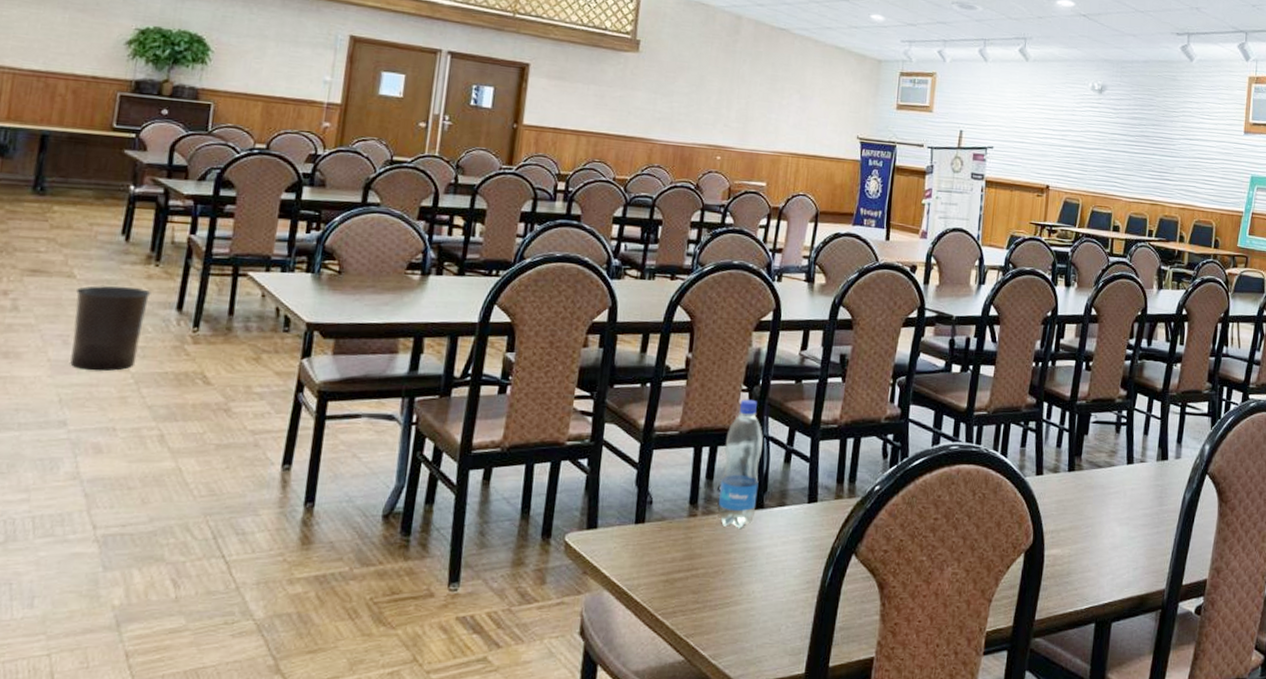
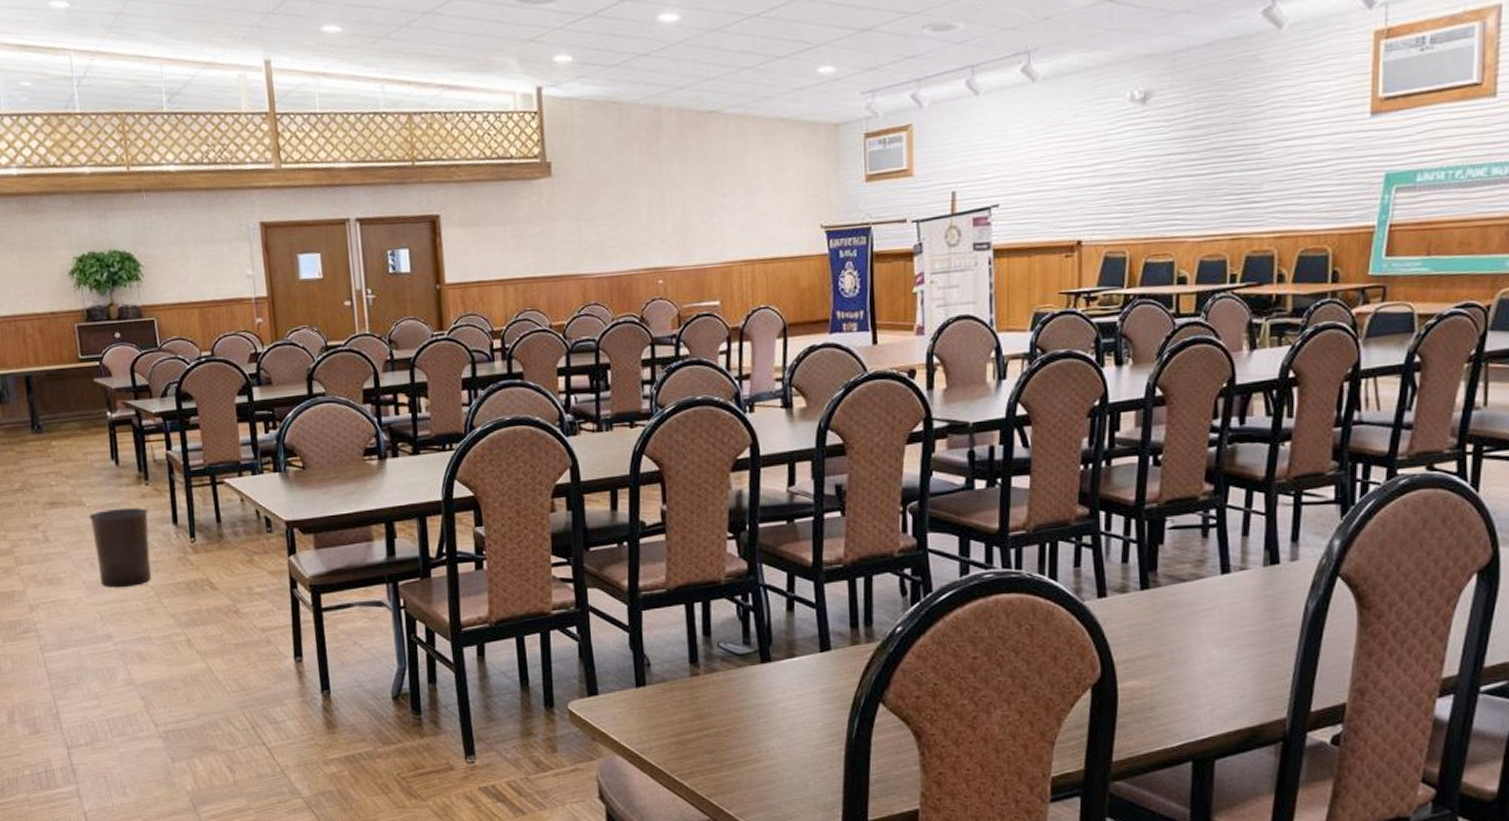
bottle: present [717,399,763,528] -> none [718,547,763,684]

